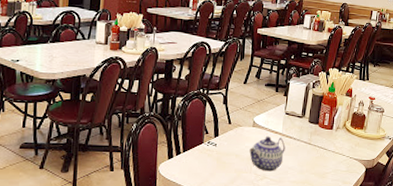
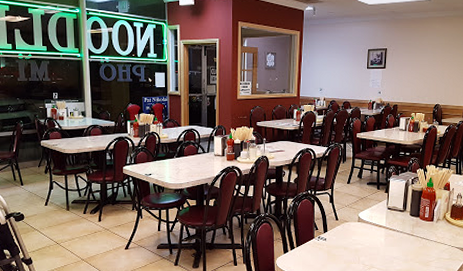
teapot: present [249,136,286,172] -> none [356,229,390,262]

